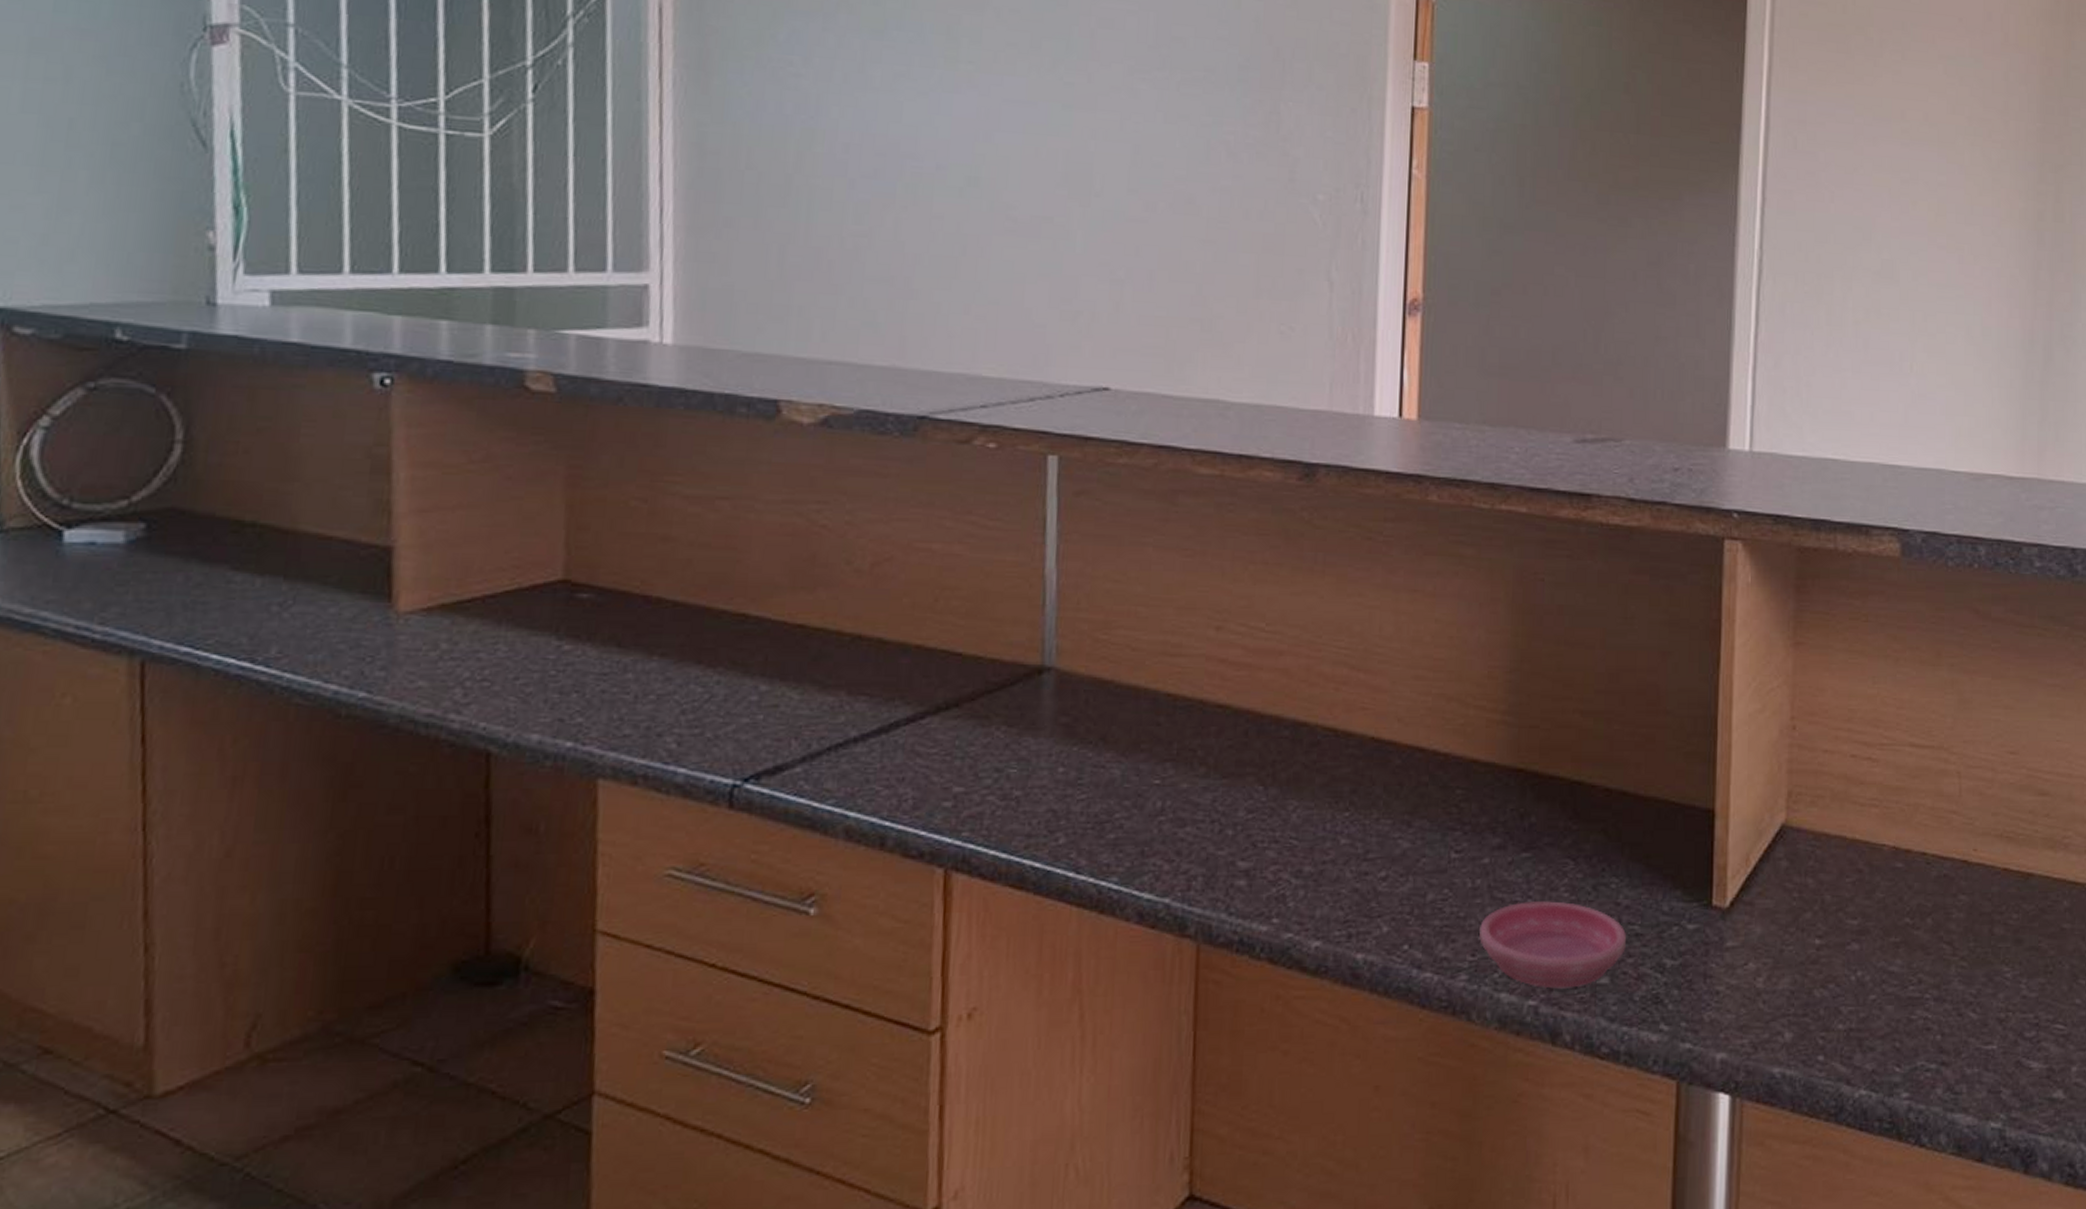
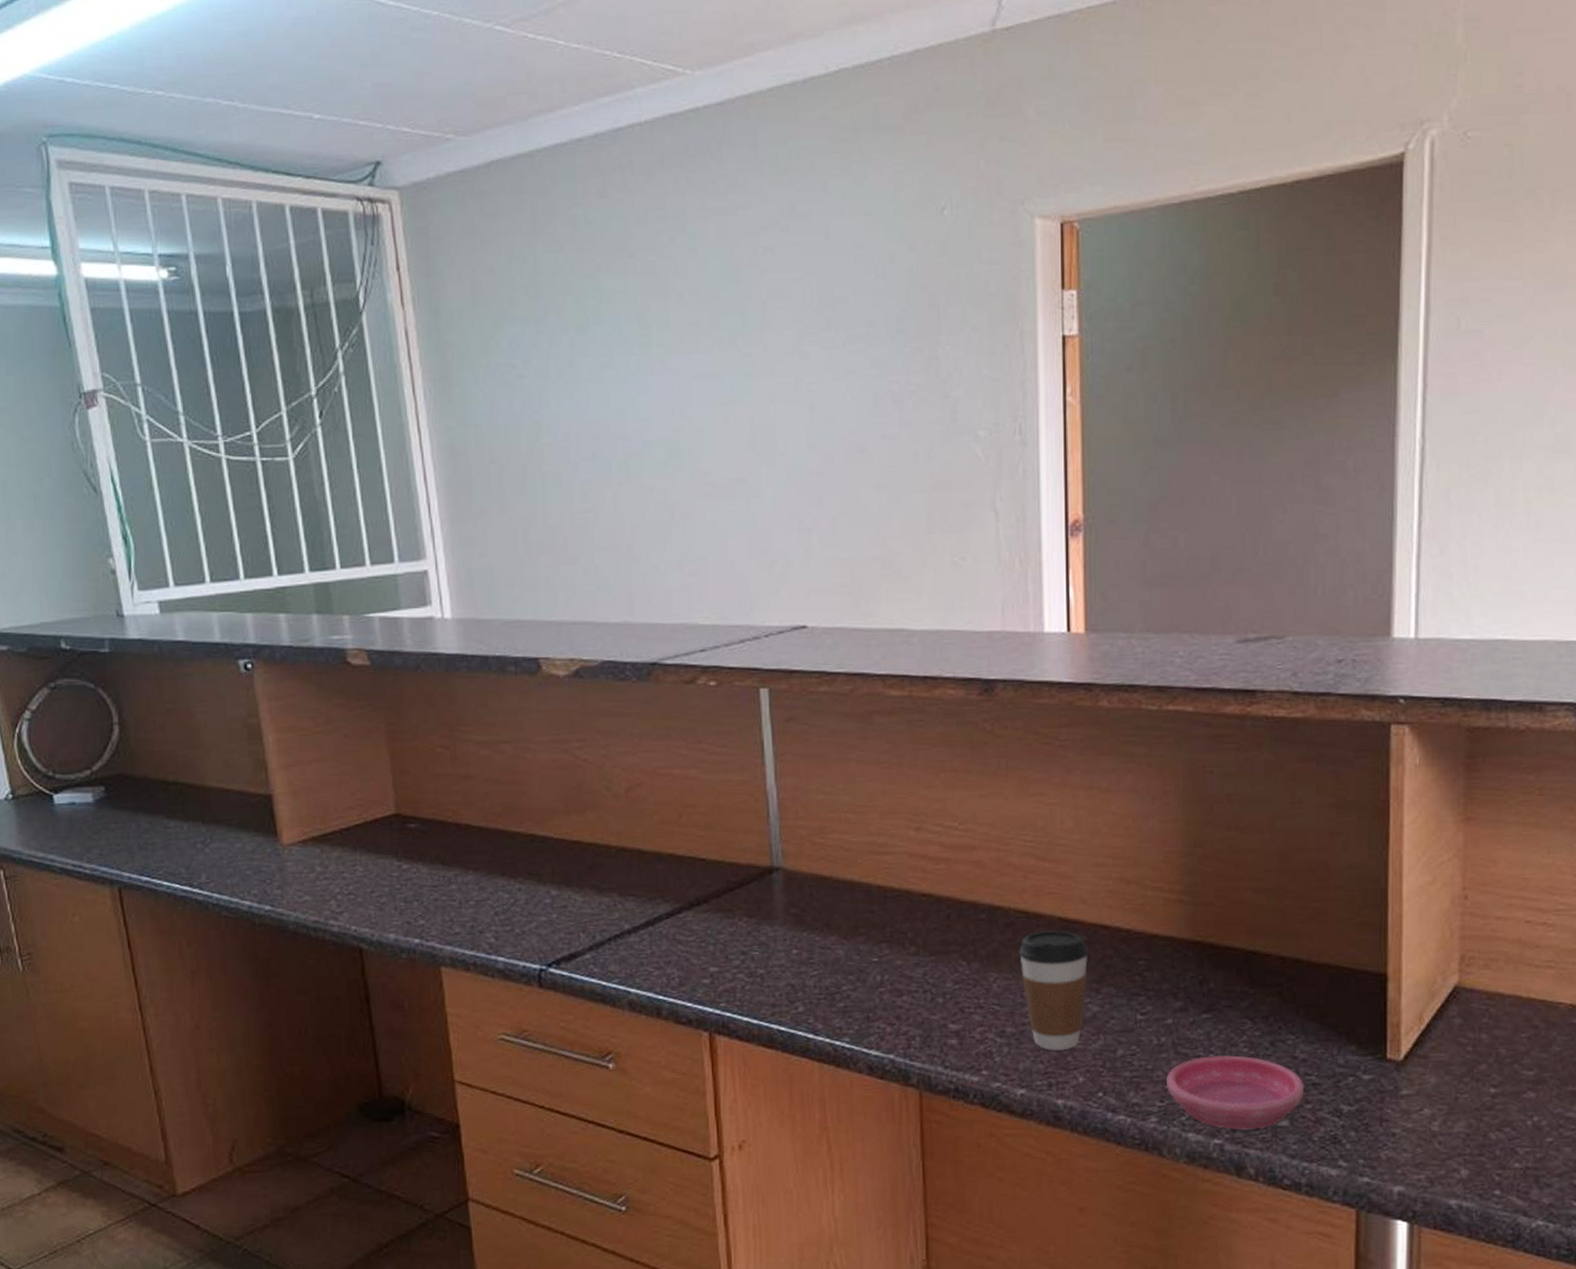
coffee cup: none [1323,752,1402,894] -> present [1018,930,1089,1051]

